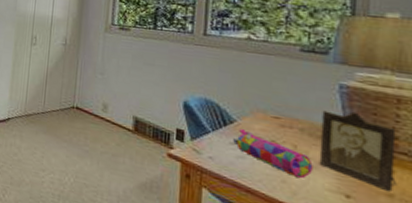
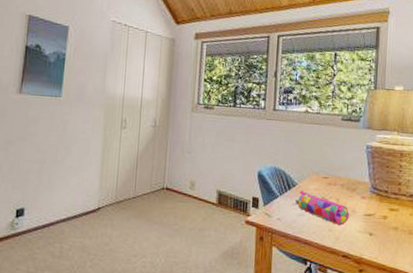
photo frame: present [319,110,398,191] -> none [353,166,400,225]

